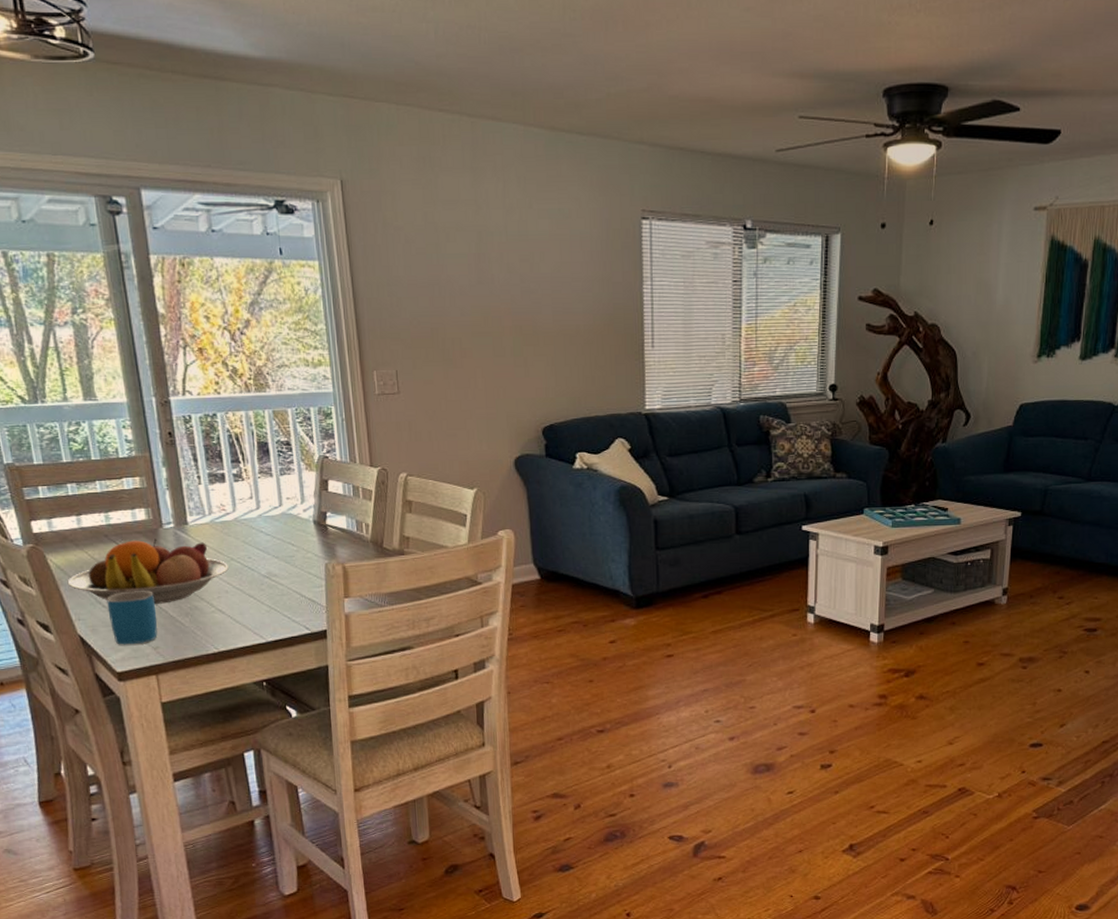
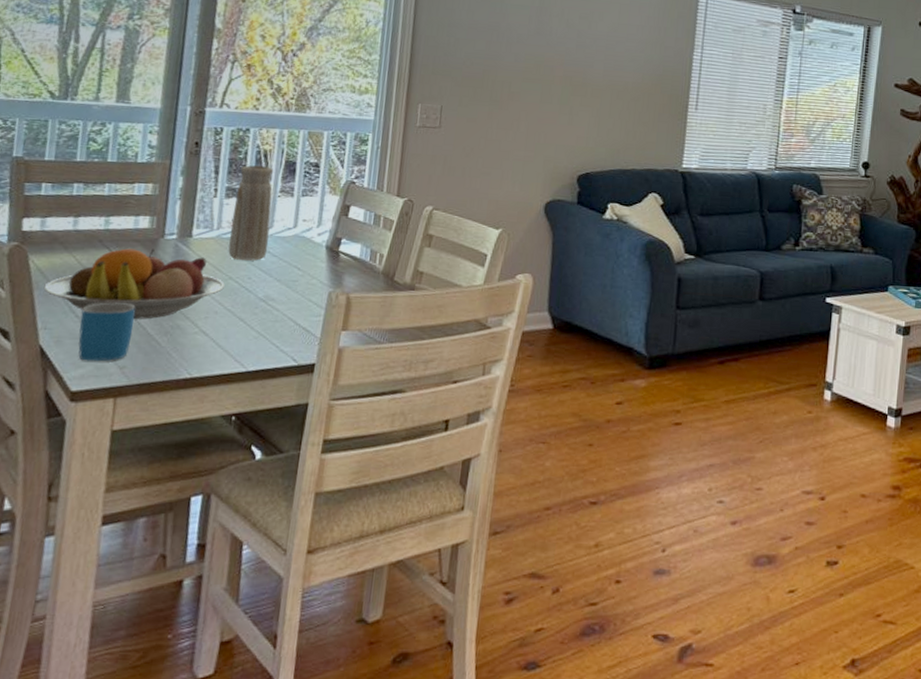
vase: none [217,449,260,542] -> present [228,165,274,261]

